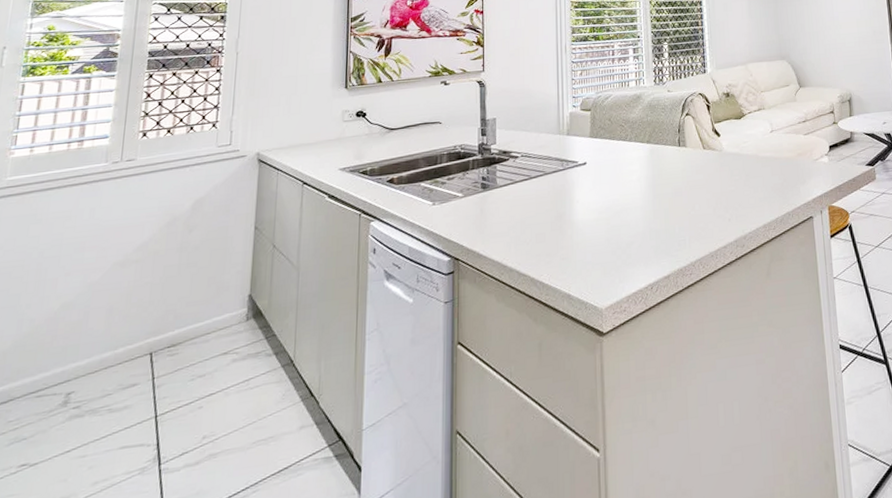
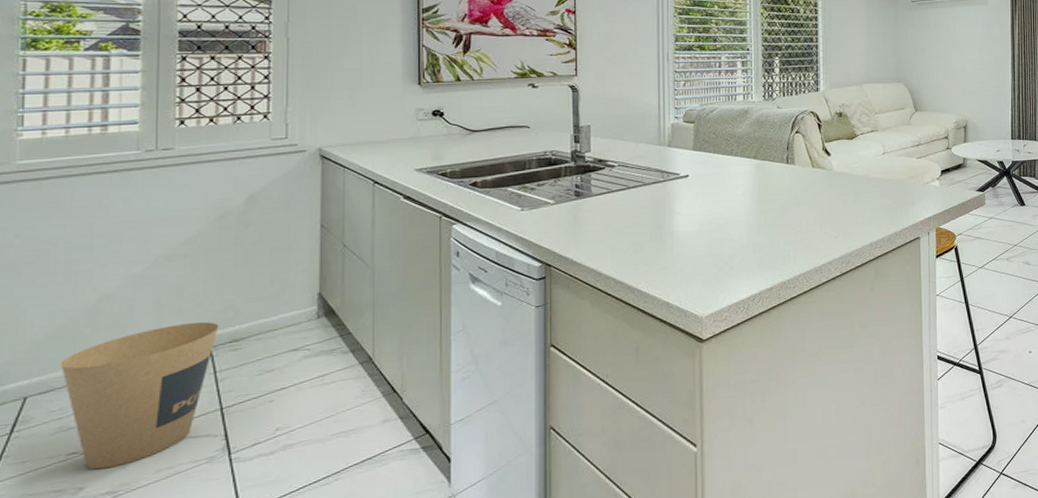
trash can: none [22,326,161,483] -> present [61,321,219,470]

